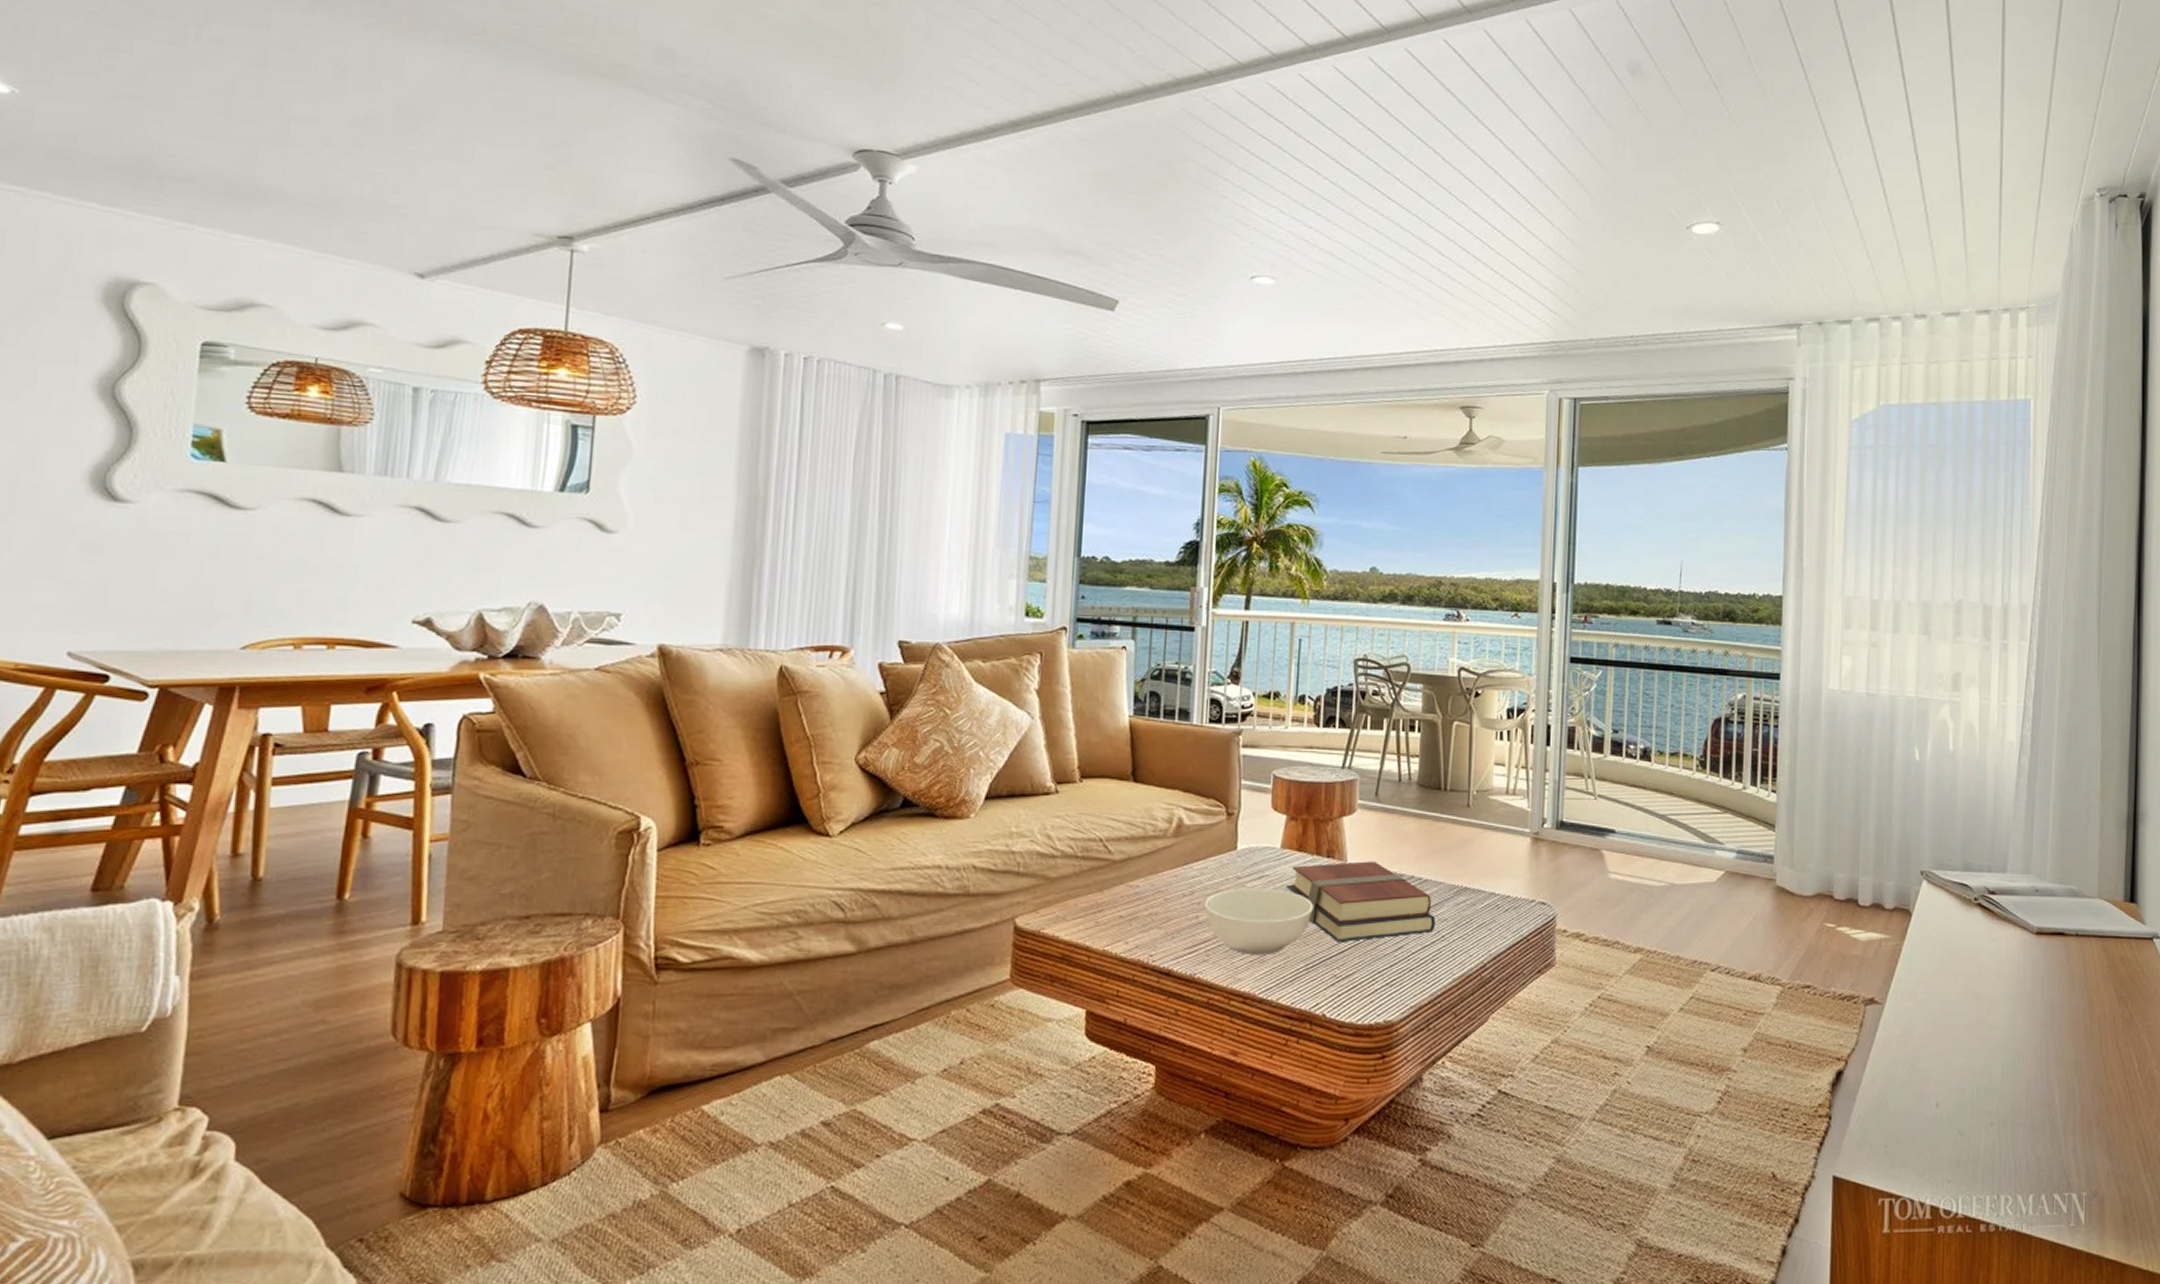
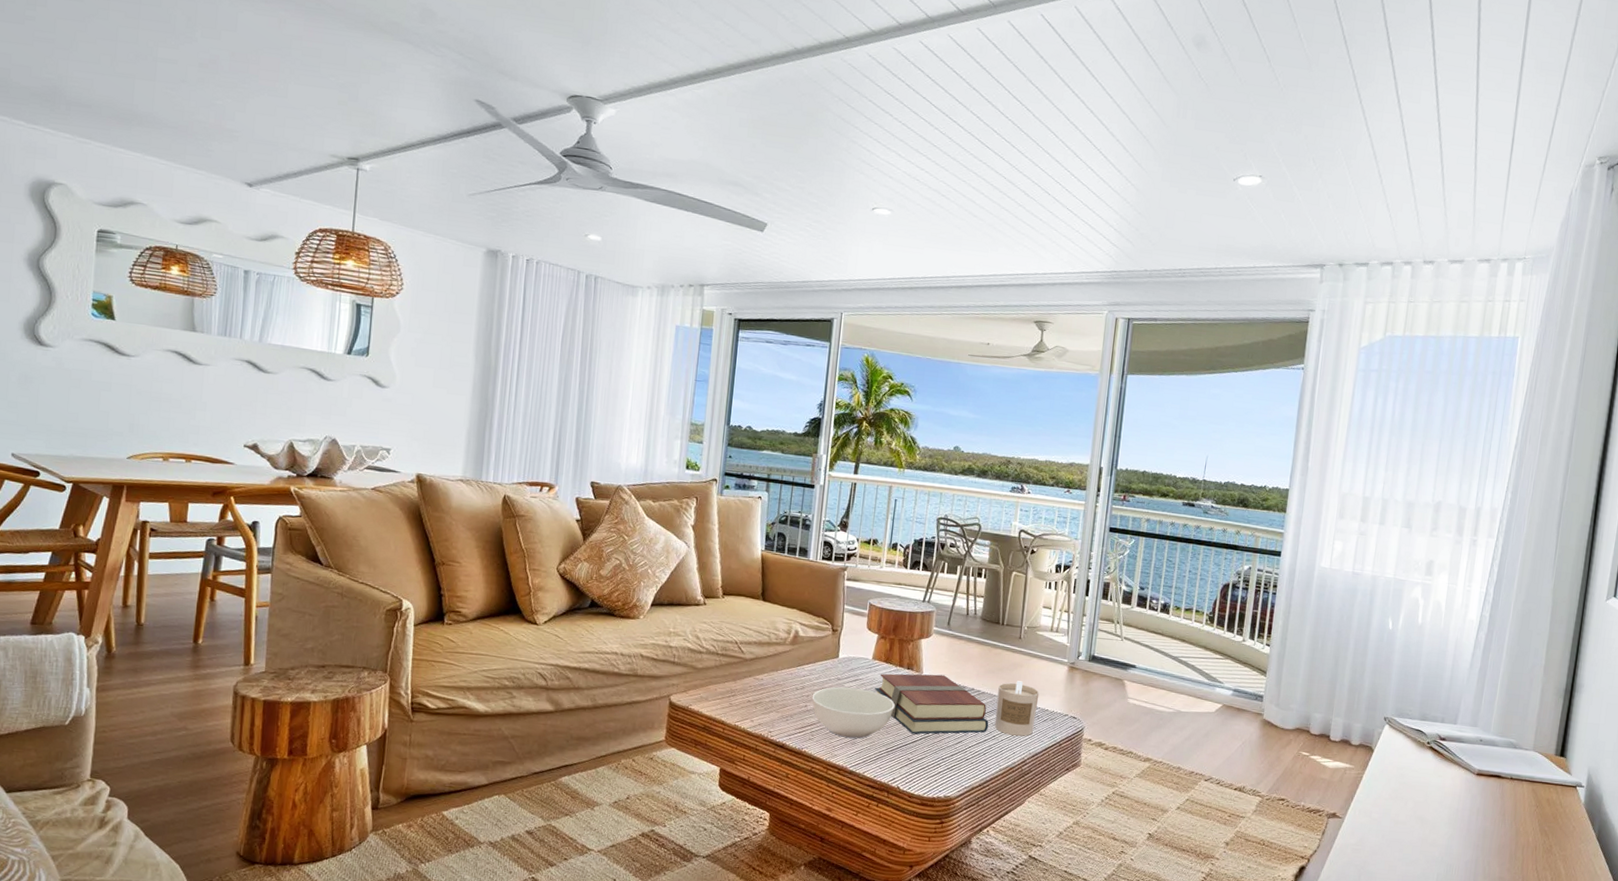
candle: none [1443,861,1497,934] -> present [994,681,1040,737]

